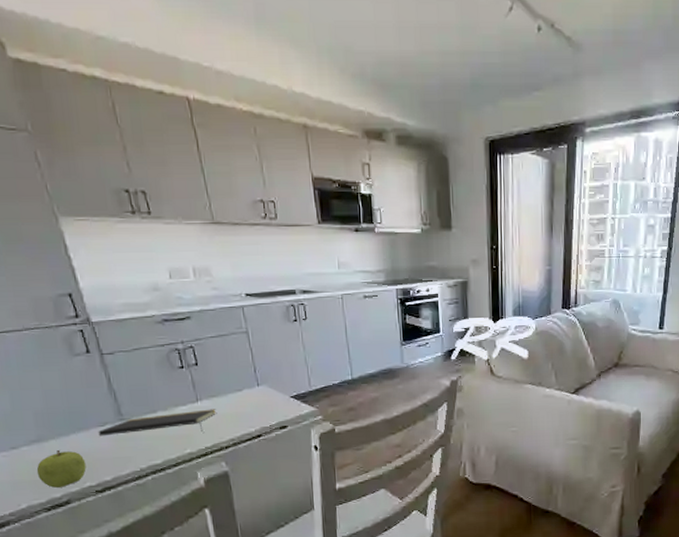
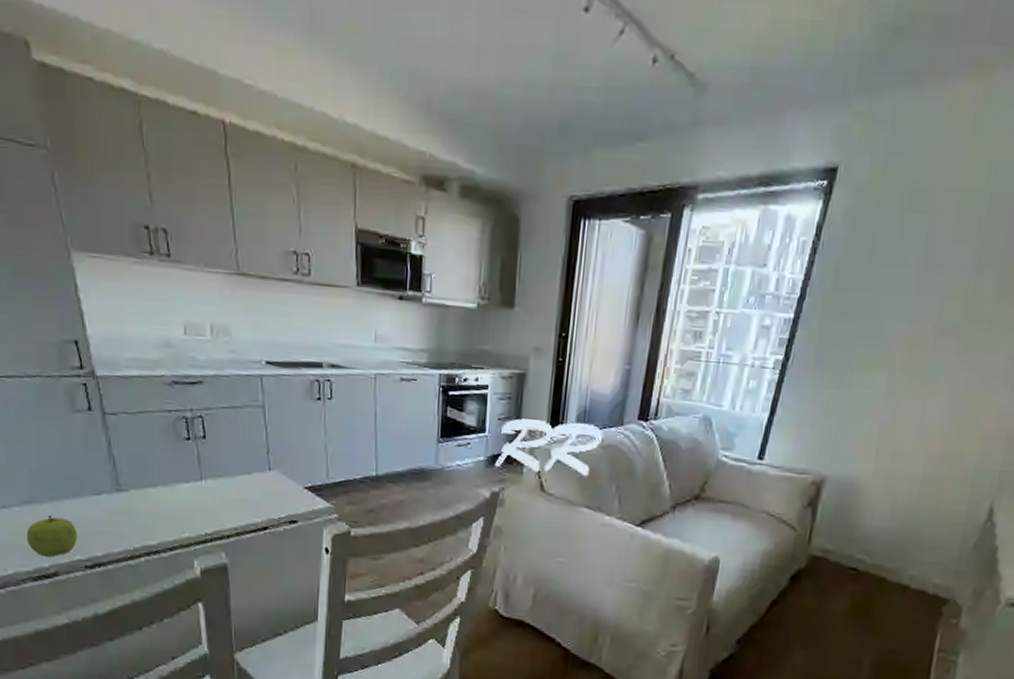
notepad: present [98,409,217,437] -> none [93,490,222,516]

